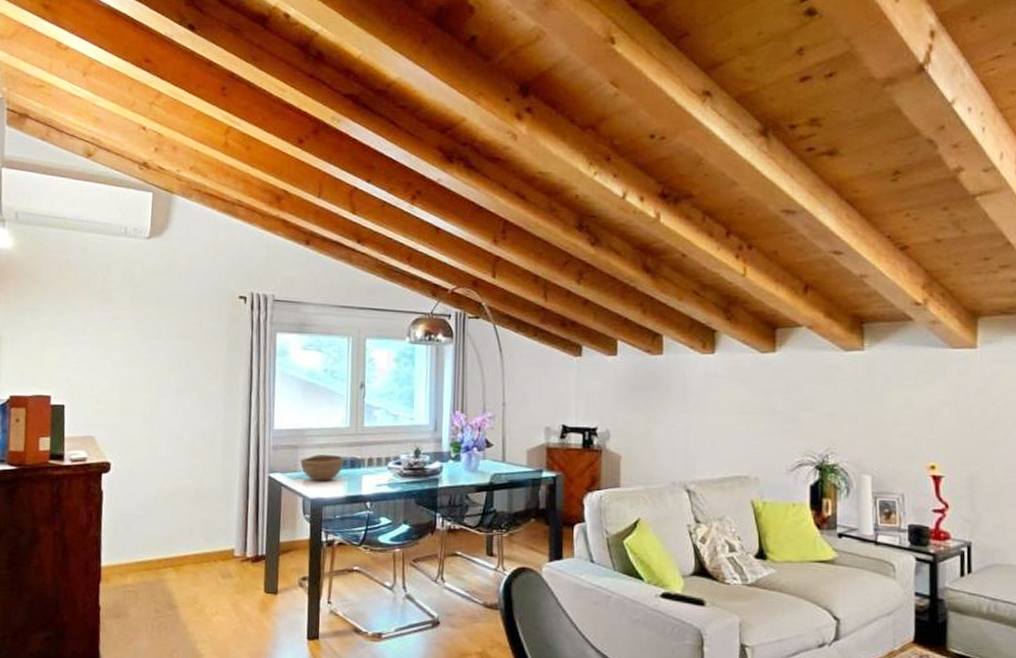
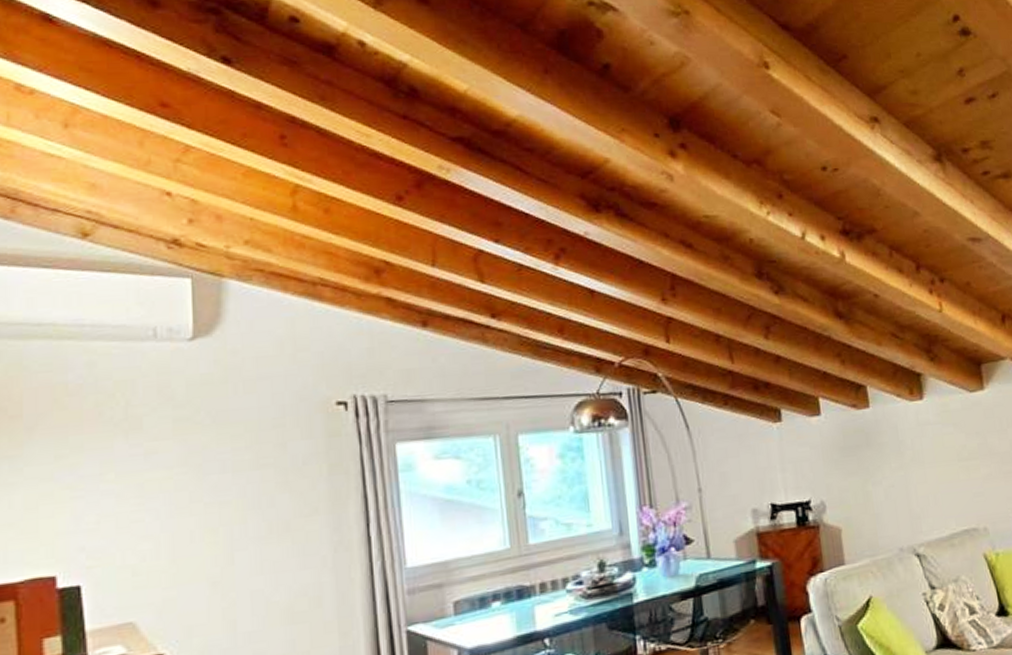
bowl: present [299,455,345,481] -> none [447,586,509,625]

